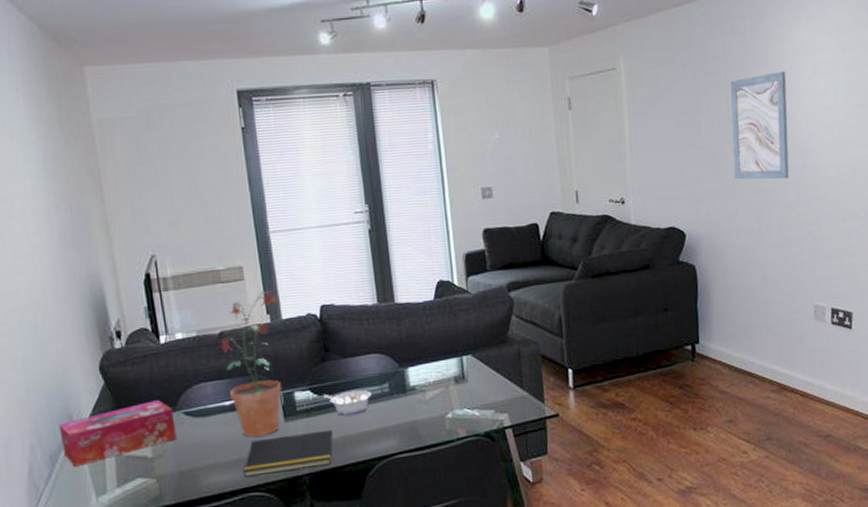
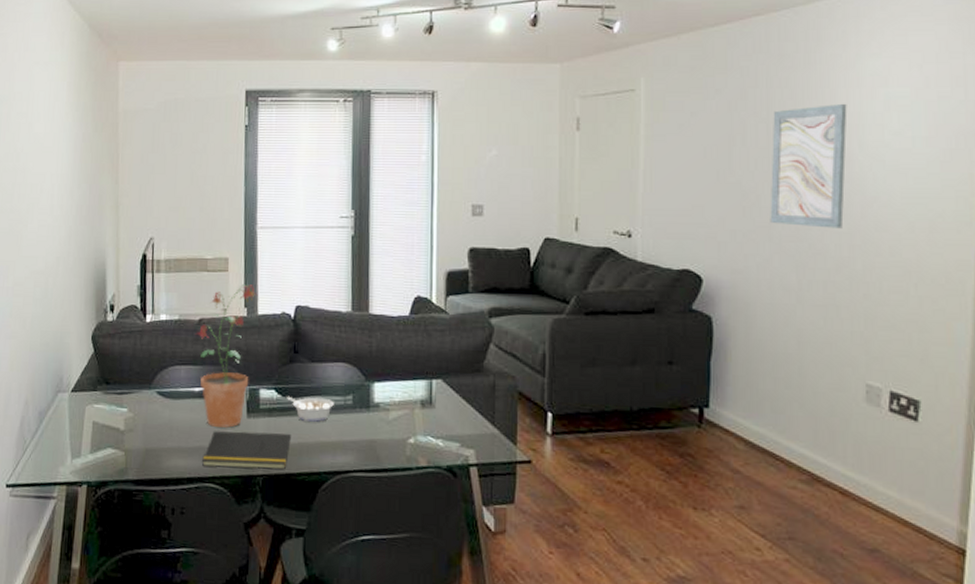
tissue box: present [58,400,177,467] -> none [50,375,148,427]

